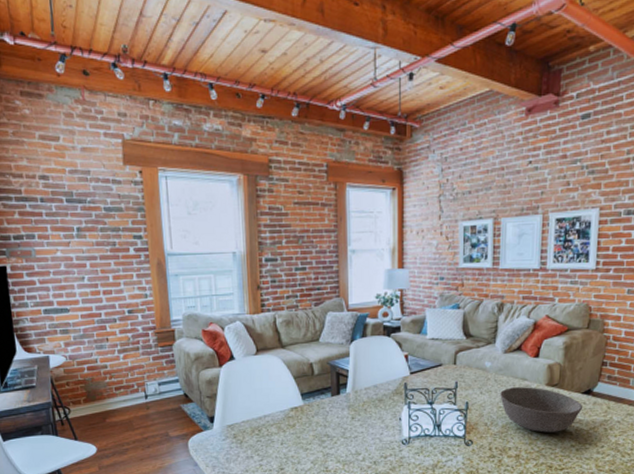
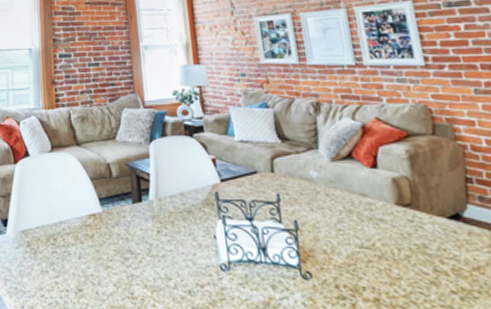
bowl: present [500,387,583,433] -> none [336,205,455,270]

